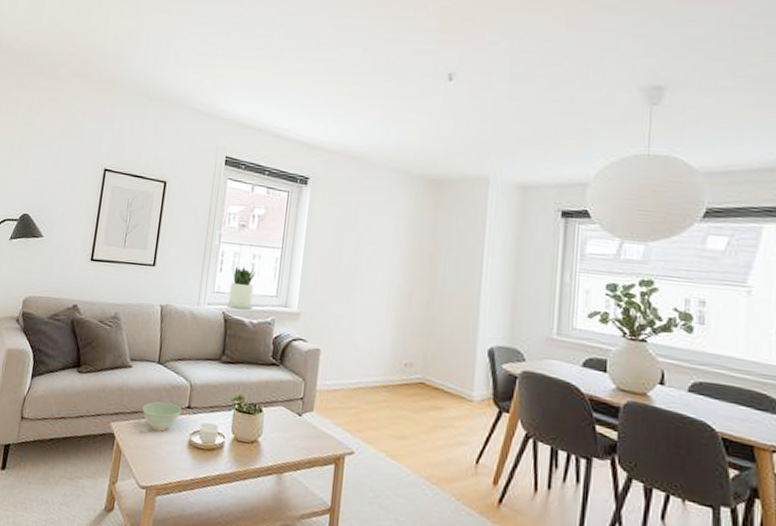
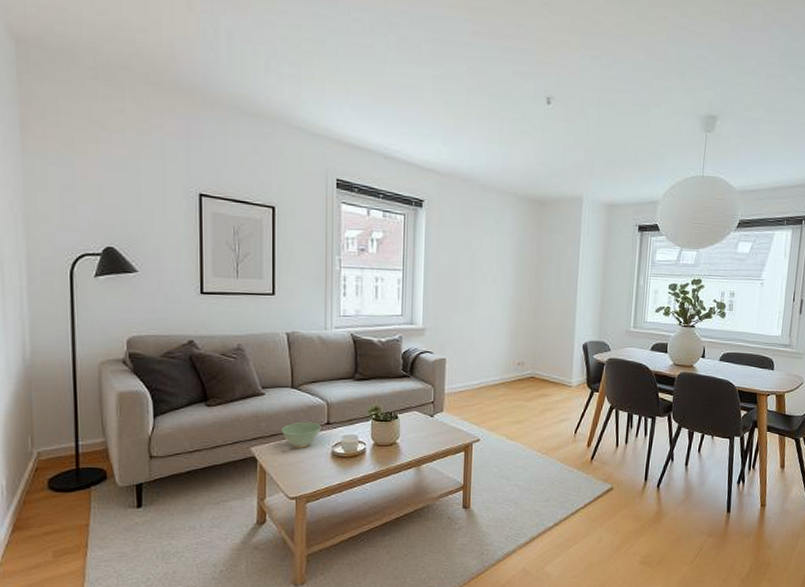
planter: present [226,266,256,310] -> none [353,289,380,330]

